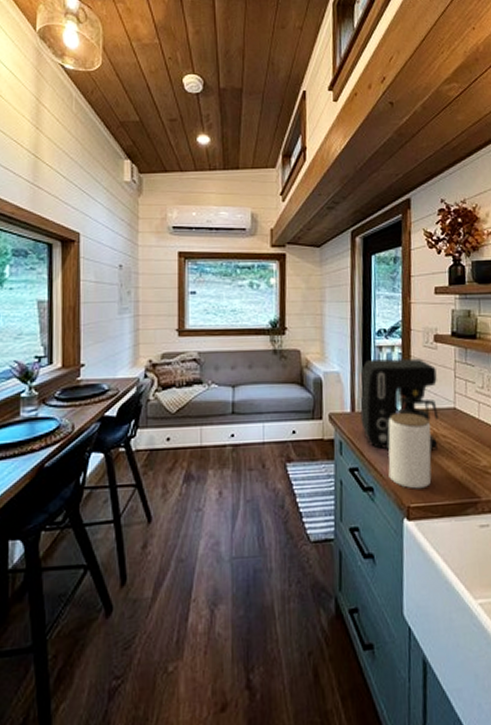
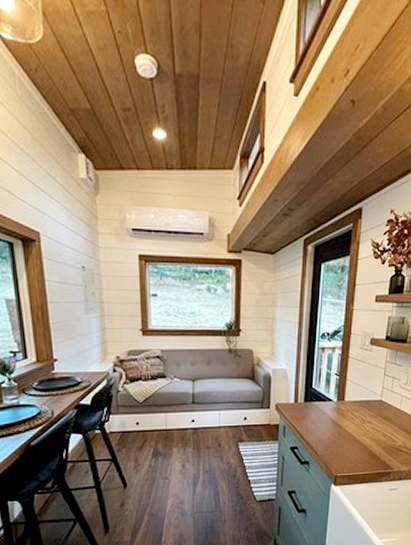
coffee maker: present [360,358,439,451] -> none [302,358,369,434]
jar: present [388,412,432,489] -> none [322,403,360,463]

